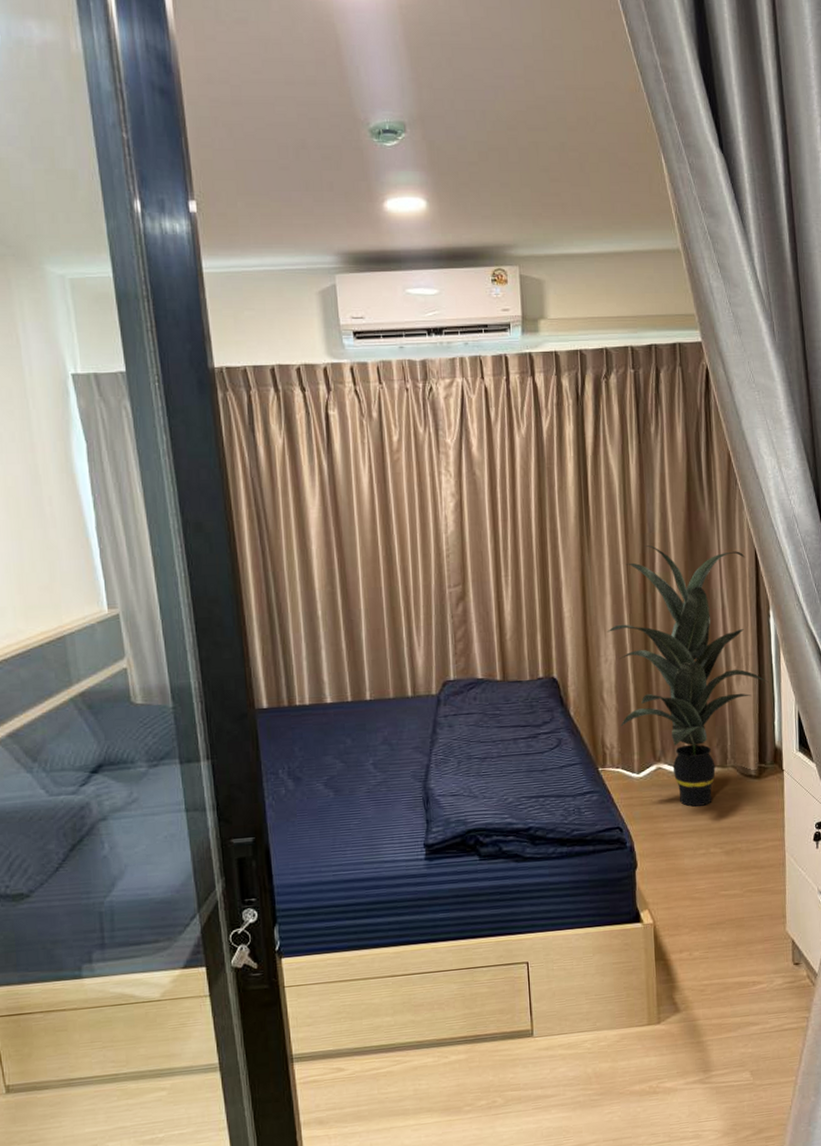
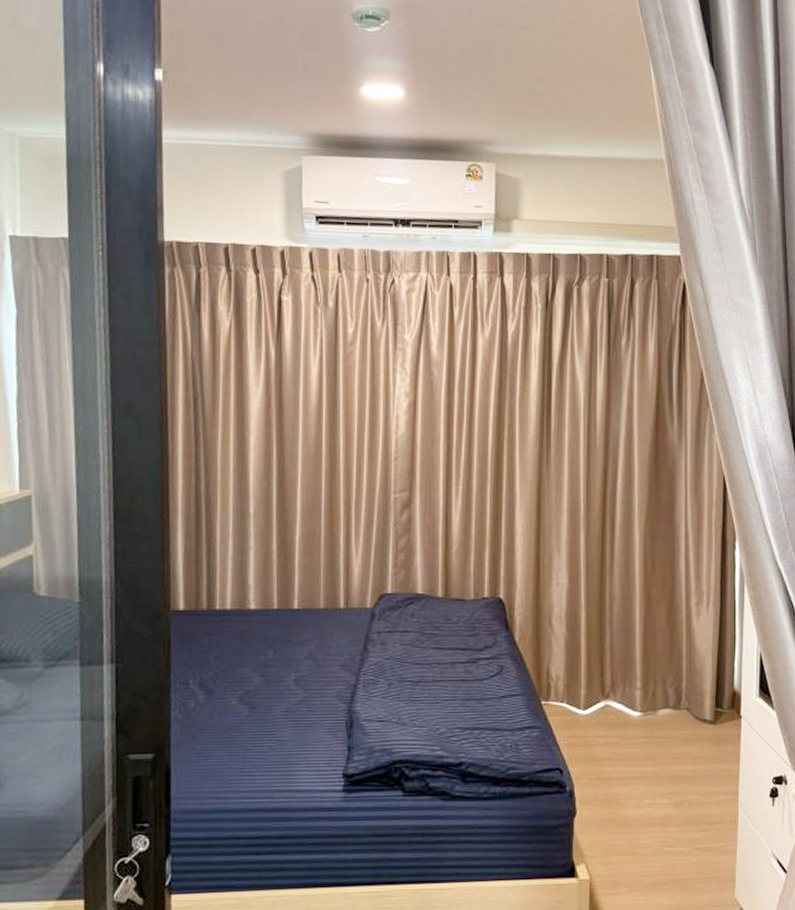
indoor plant: present [607,545,769,807] -> none [561,463,731,751]

